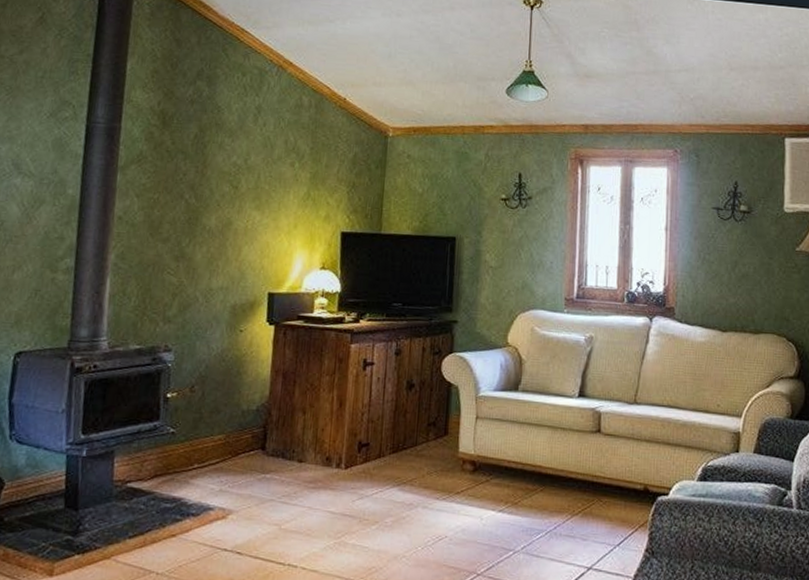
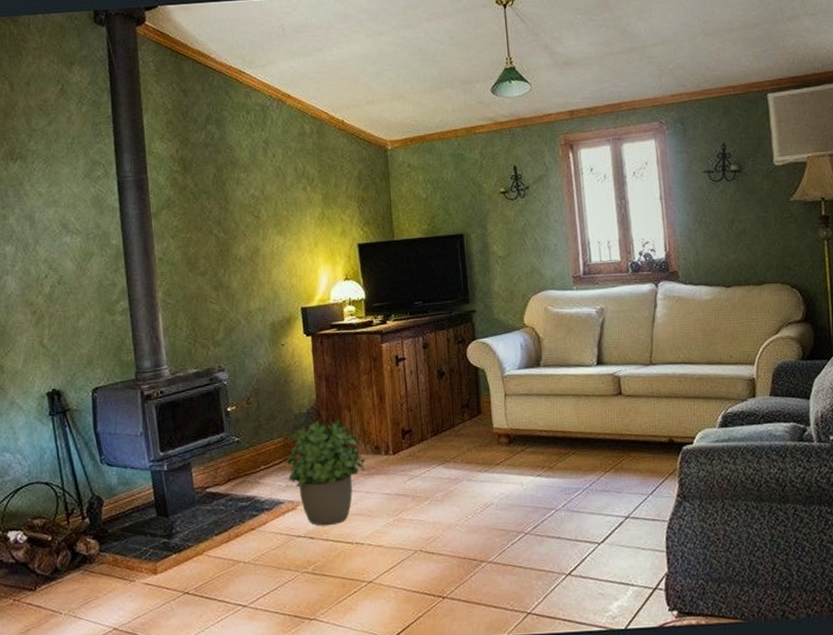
potted plant: none [221,420,314,540] -> present [284,419,366,525]

